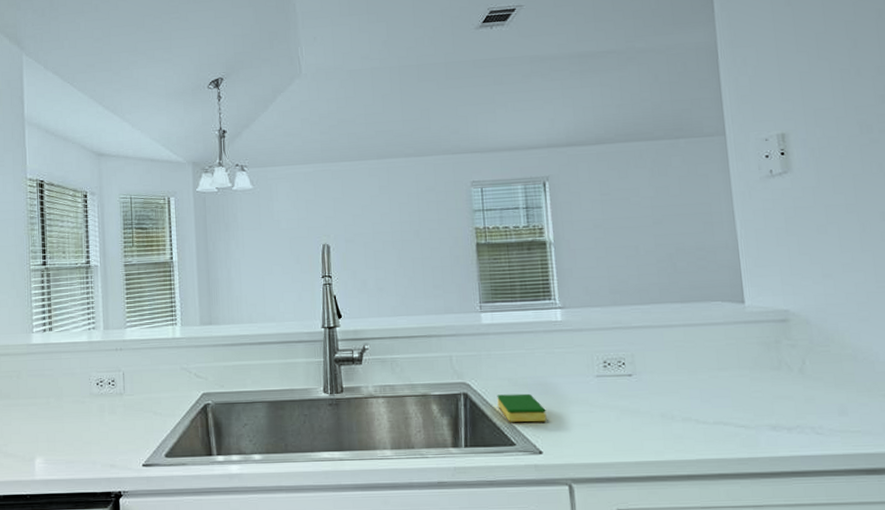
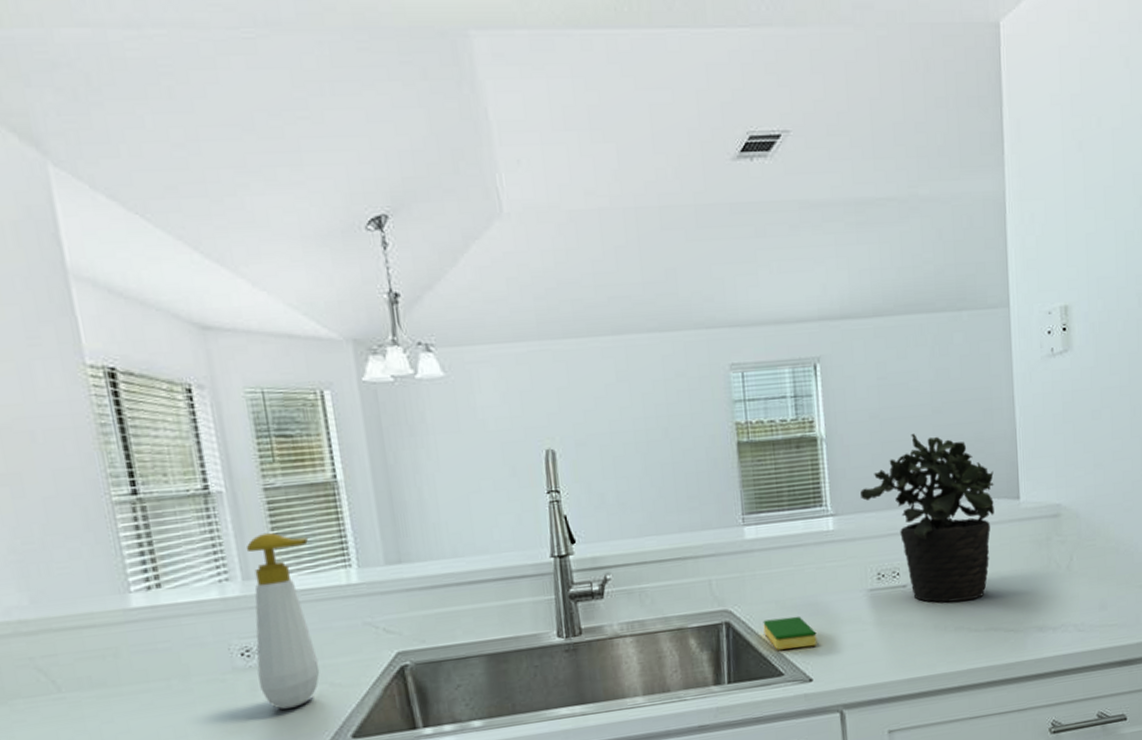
soap bottle: none [106,297,150,428] -> present [245,533,320,710]
potted plant: none [586,241,719,394] -> present [860,434,994,603]

